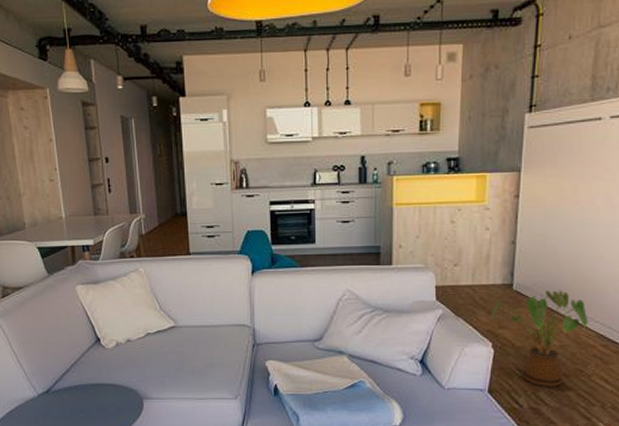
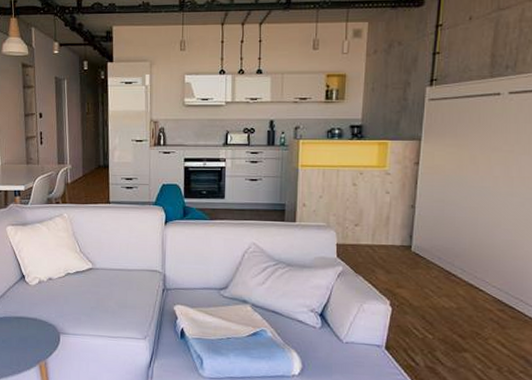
house plant: present [491,290,588,388] -> none [389,253,485,348]

